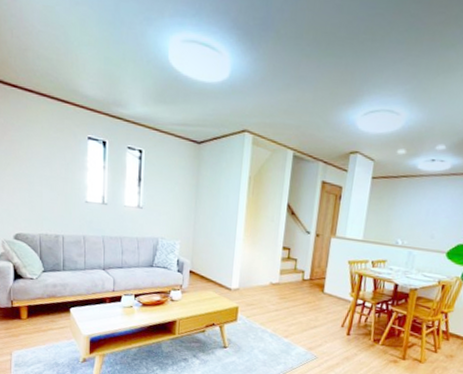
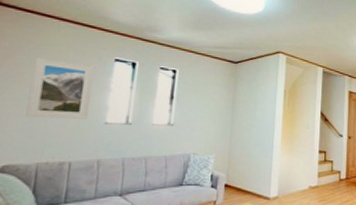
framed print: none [24,134,73,197] -> present [25,57,96,119]

